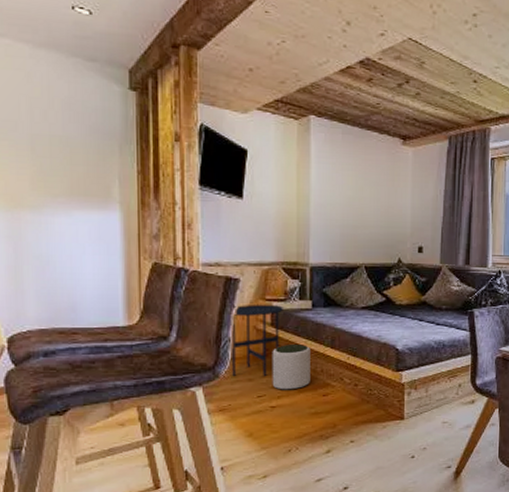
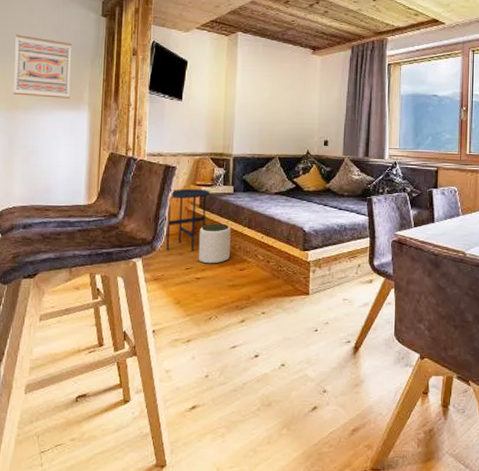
wall art: none [10,110,94,195] -> present [13,35,73,99]

